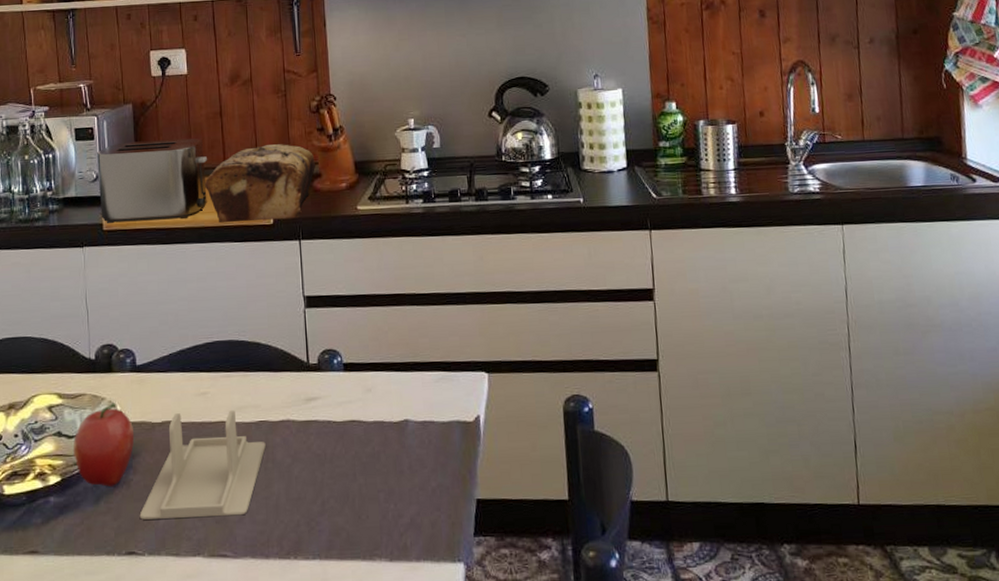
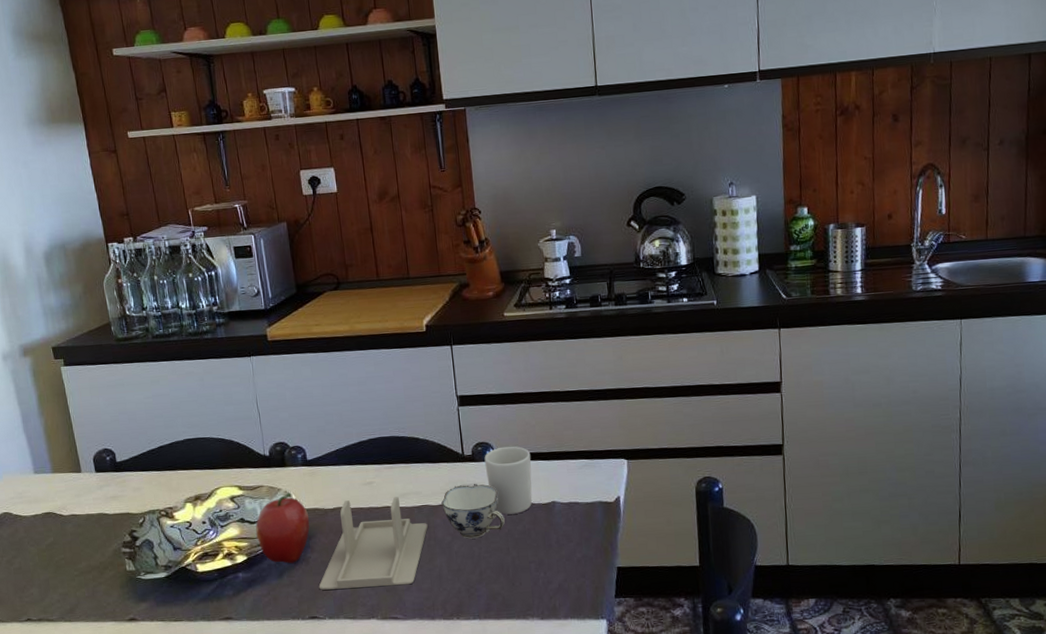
toaster: present [96,138,208,224] -> none [256,253,363,335]
bread loaf: present [204,144,316,224] -> none [359,256,464,332]
teacup: none [282,396,353,462] -> present [441,483,506,539]
mug: none [331,354,383,434] -> present [484,446,532,515]

